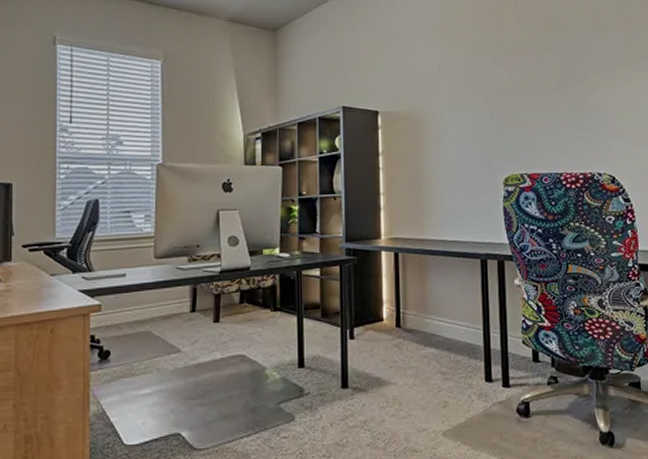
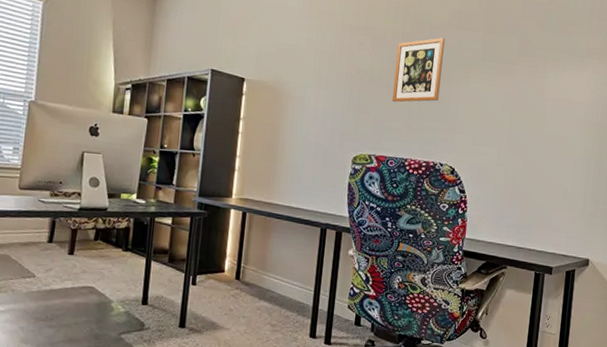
picture frame: none [533,41,586,115] -> present [391,37,445,102]

